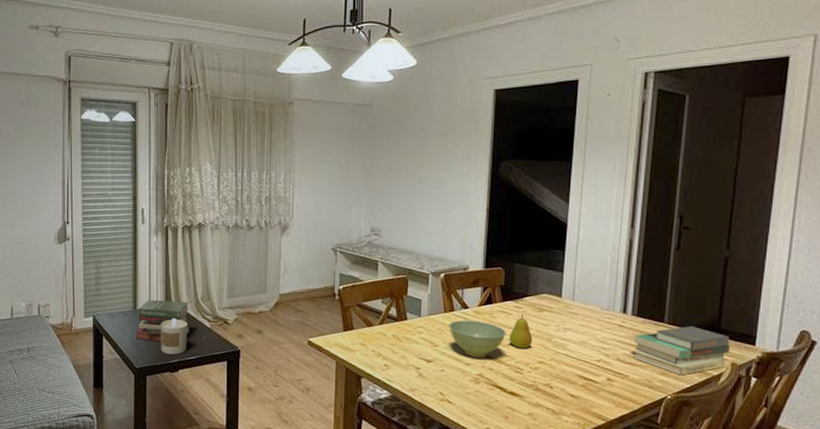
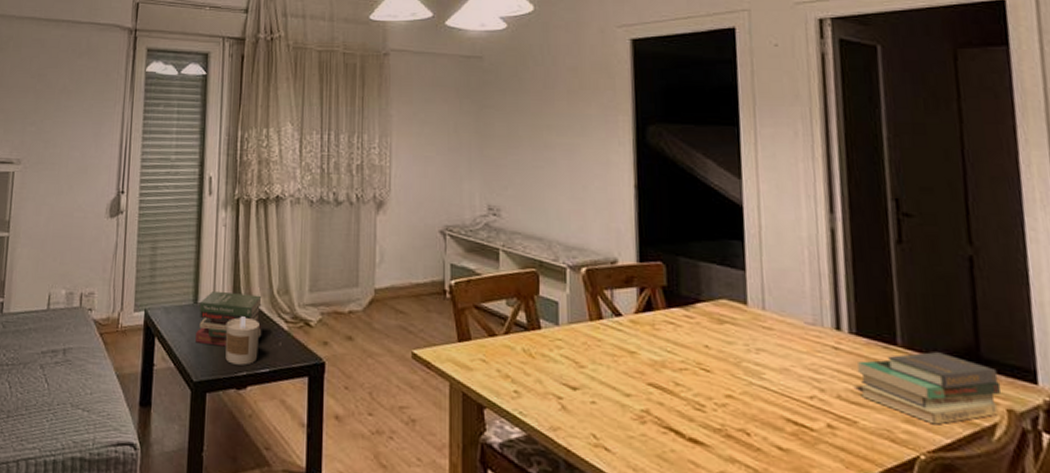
bowl: present [449,320,506,358] -> none [597,332,676,387]
fruit: present [509,314,533,348] -> none [681,326,715,375]

